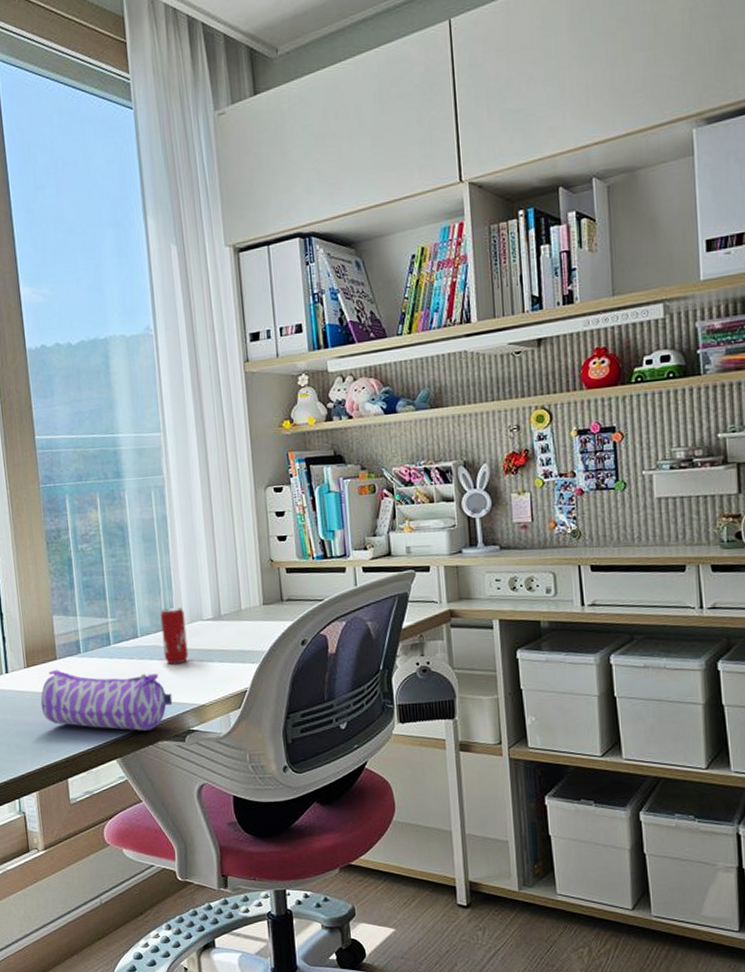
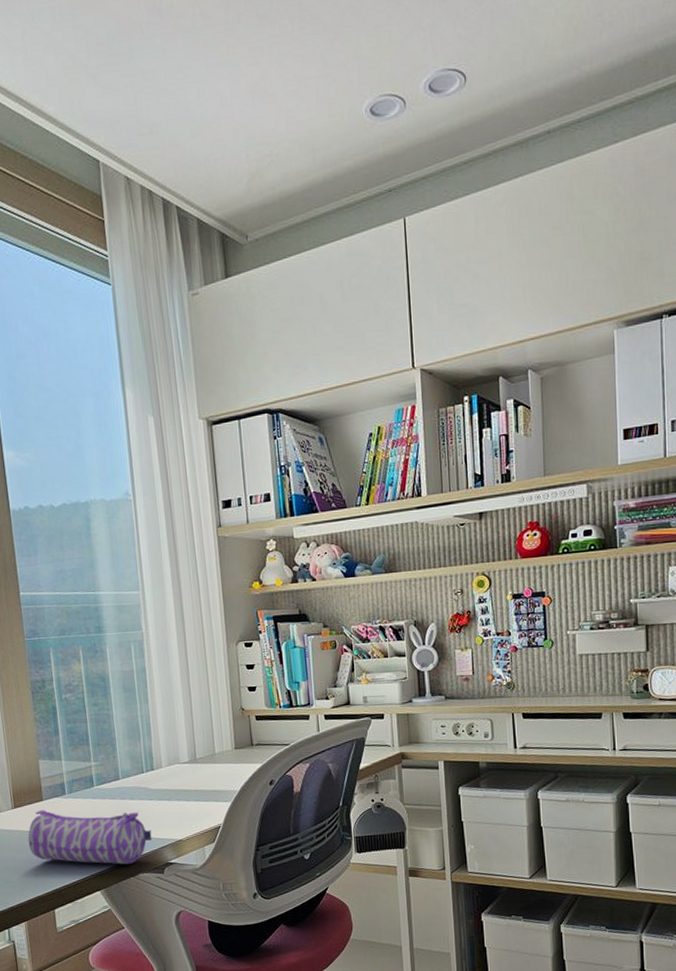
beverage can: present [160,607,189,665] -> none [140,751,167,804]

